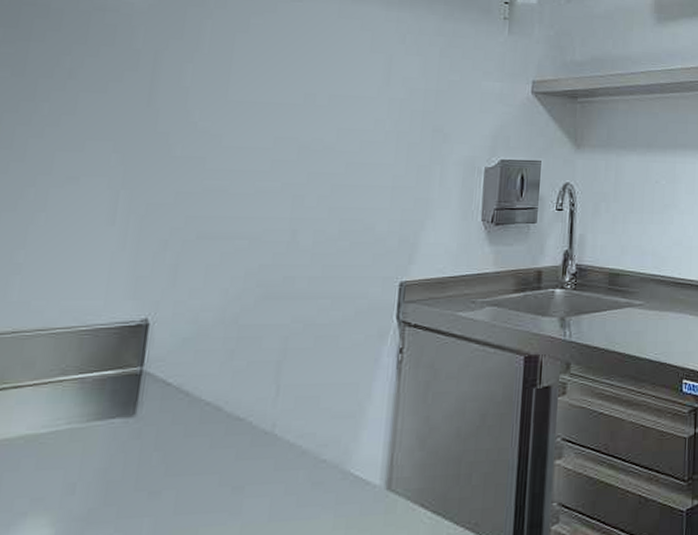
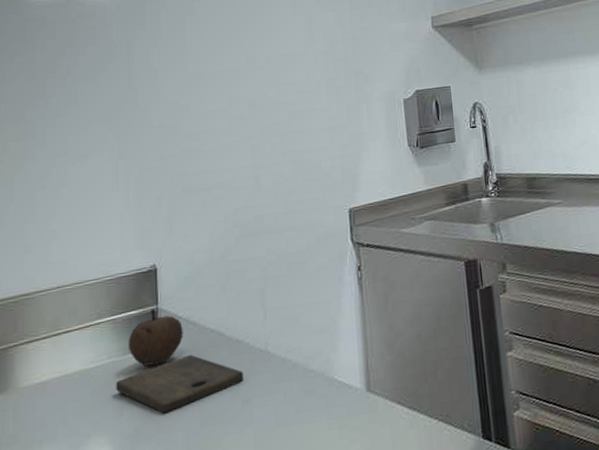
cutting board: none [71,429,239,496] -> present [116,354,243,414]
fruit: none [96,371,171,438] -> present [129,309,183,366]

